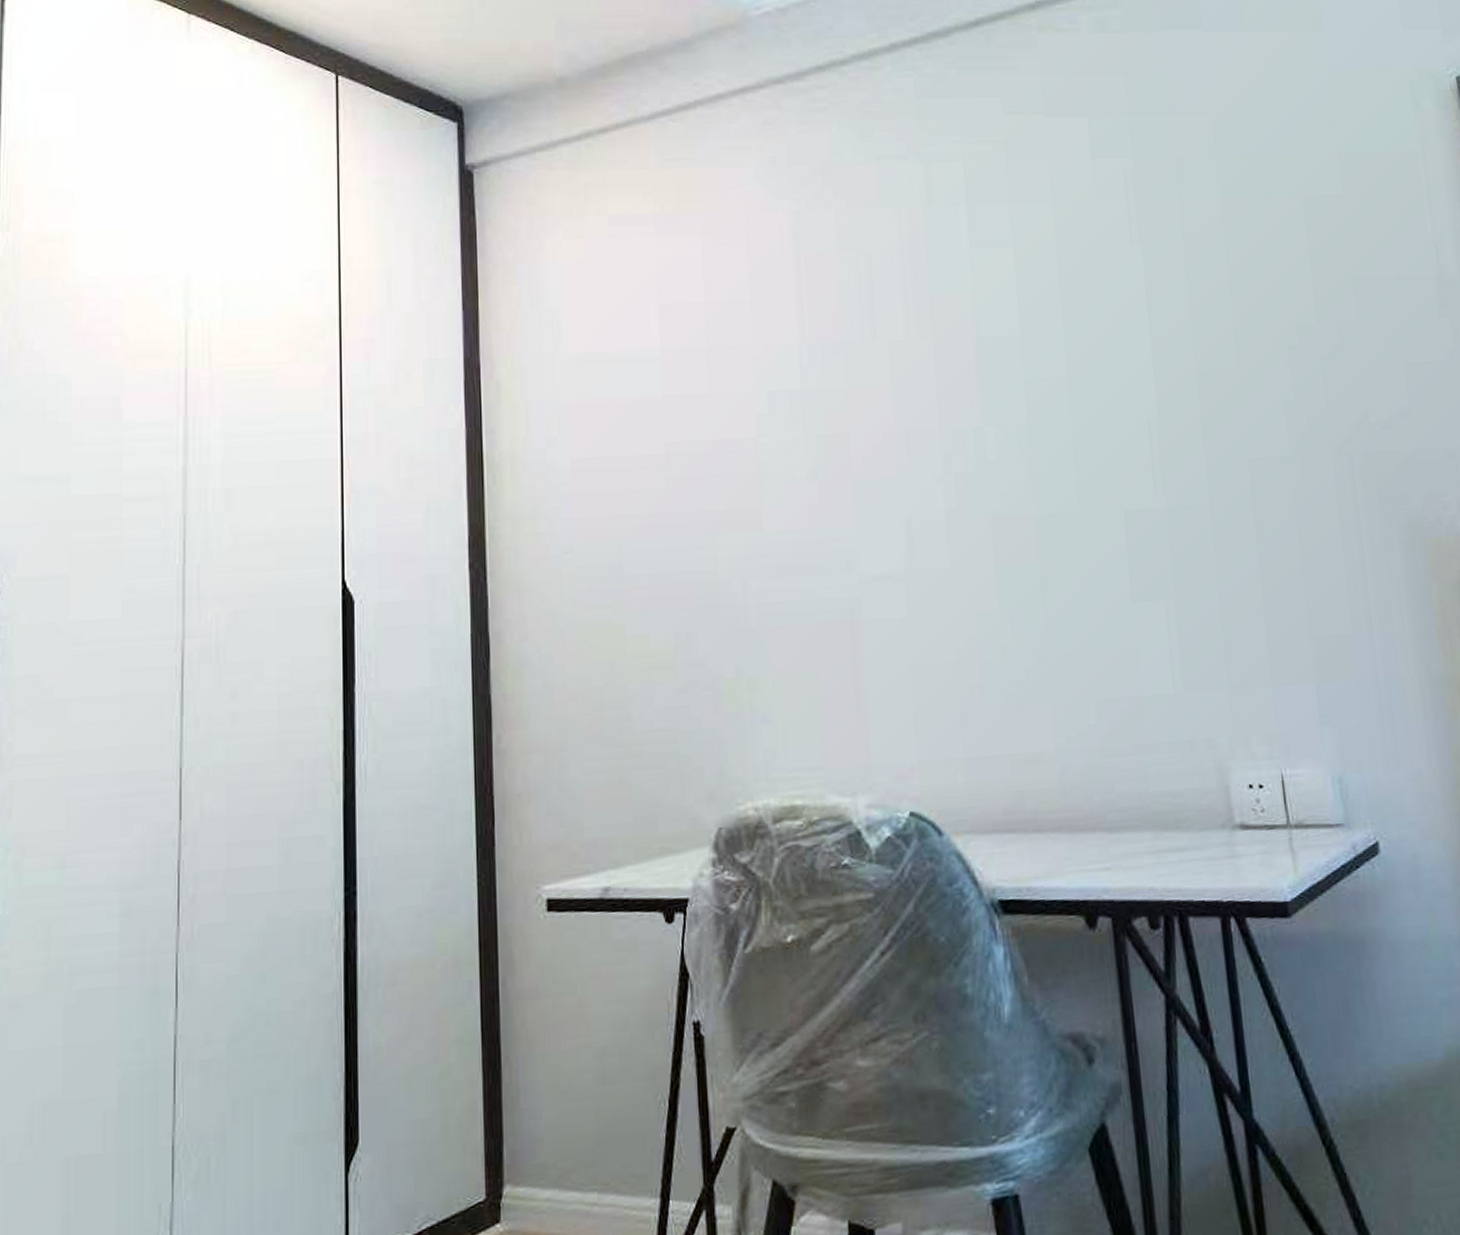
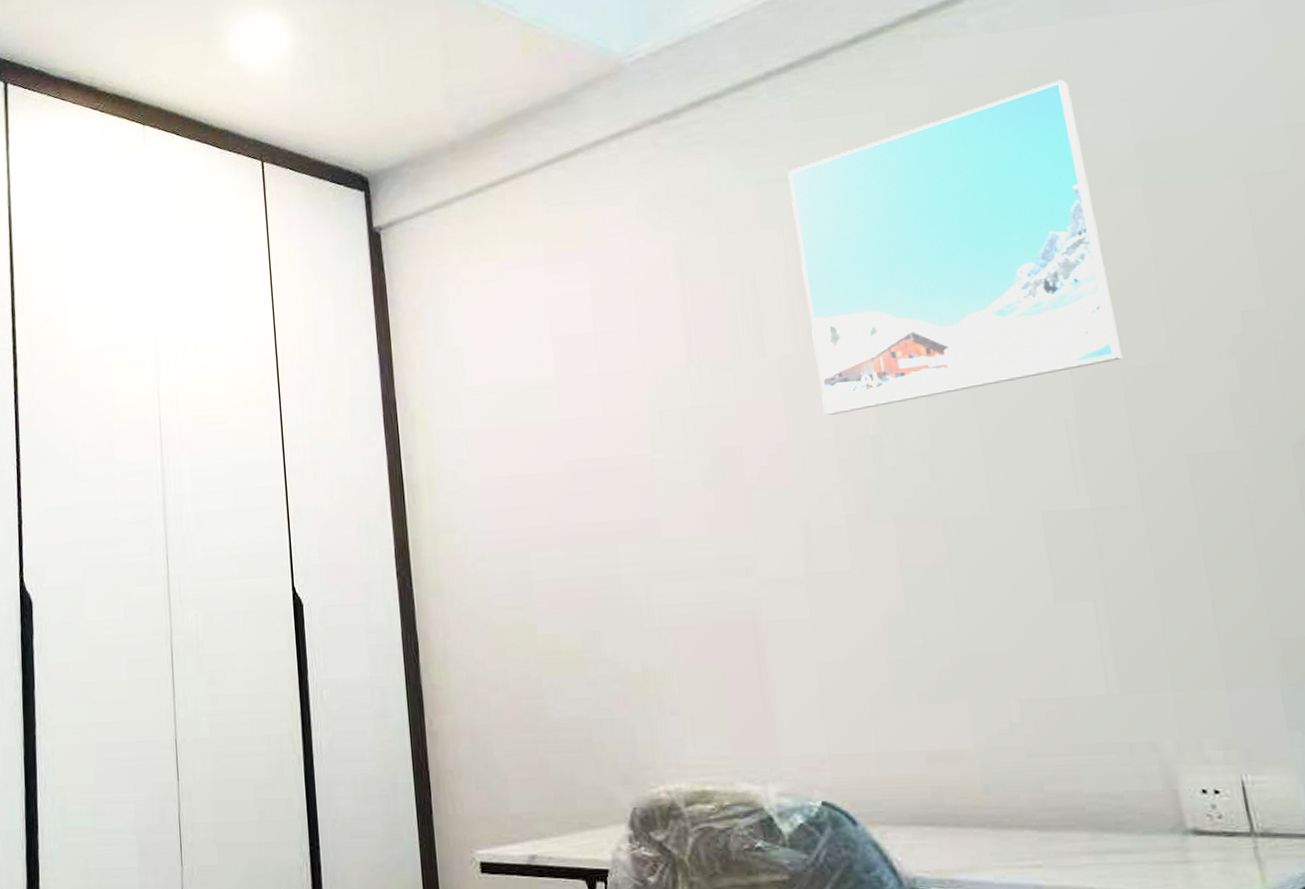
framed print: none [908,87,1199,405] -> present [788,79,1123,415]

